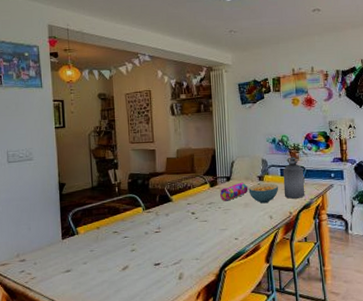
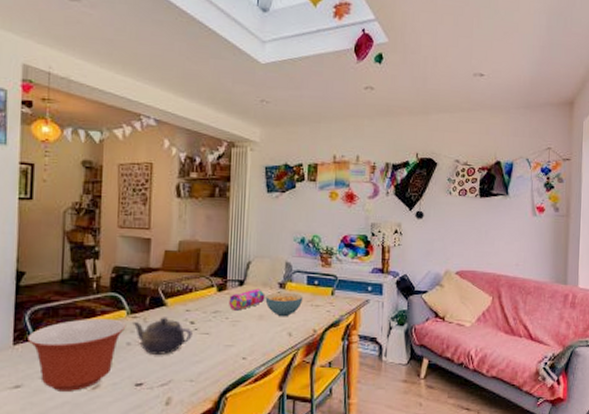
mixing bowl: none [72,214,143,273] -> present [28,319,126,391]
teapot: none [148,210,194,240] -> present [133,317,193,354]
bottle: present [283,156,305,199] -> none [308,261,336,314]

